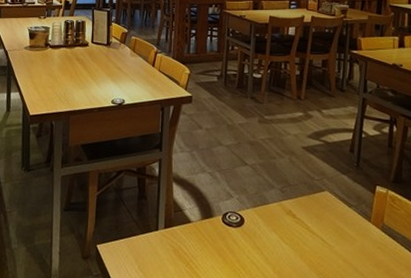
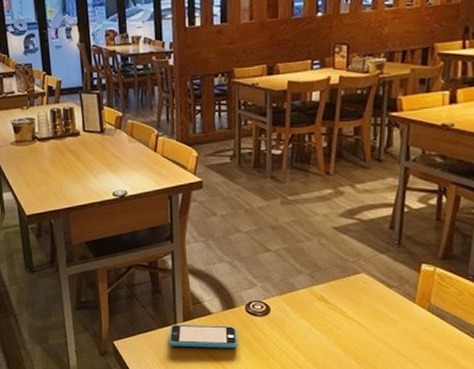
smartphone: none [150,230,213,258] -> present [169,324,238,348]

